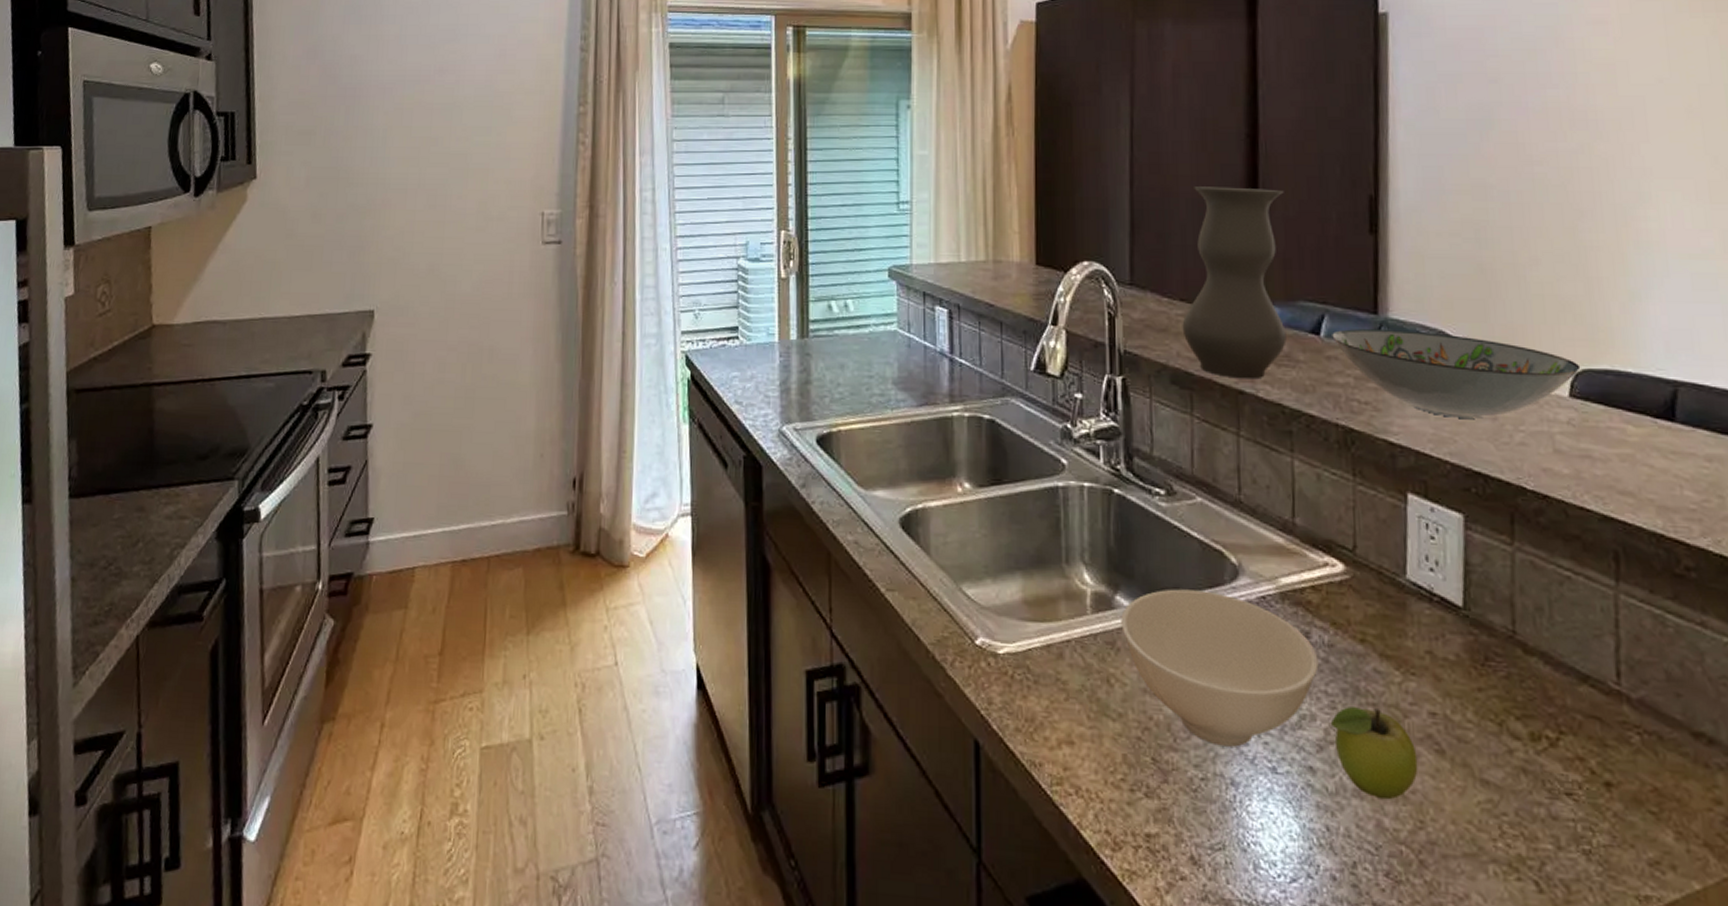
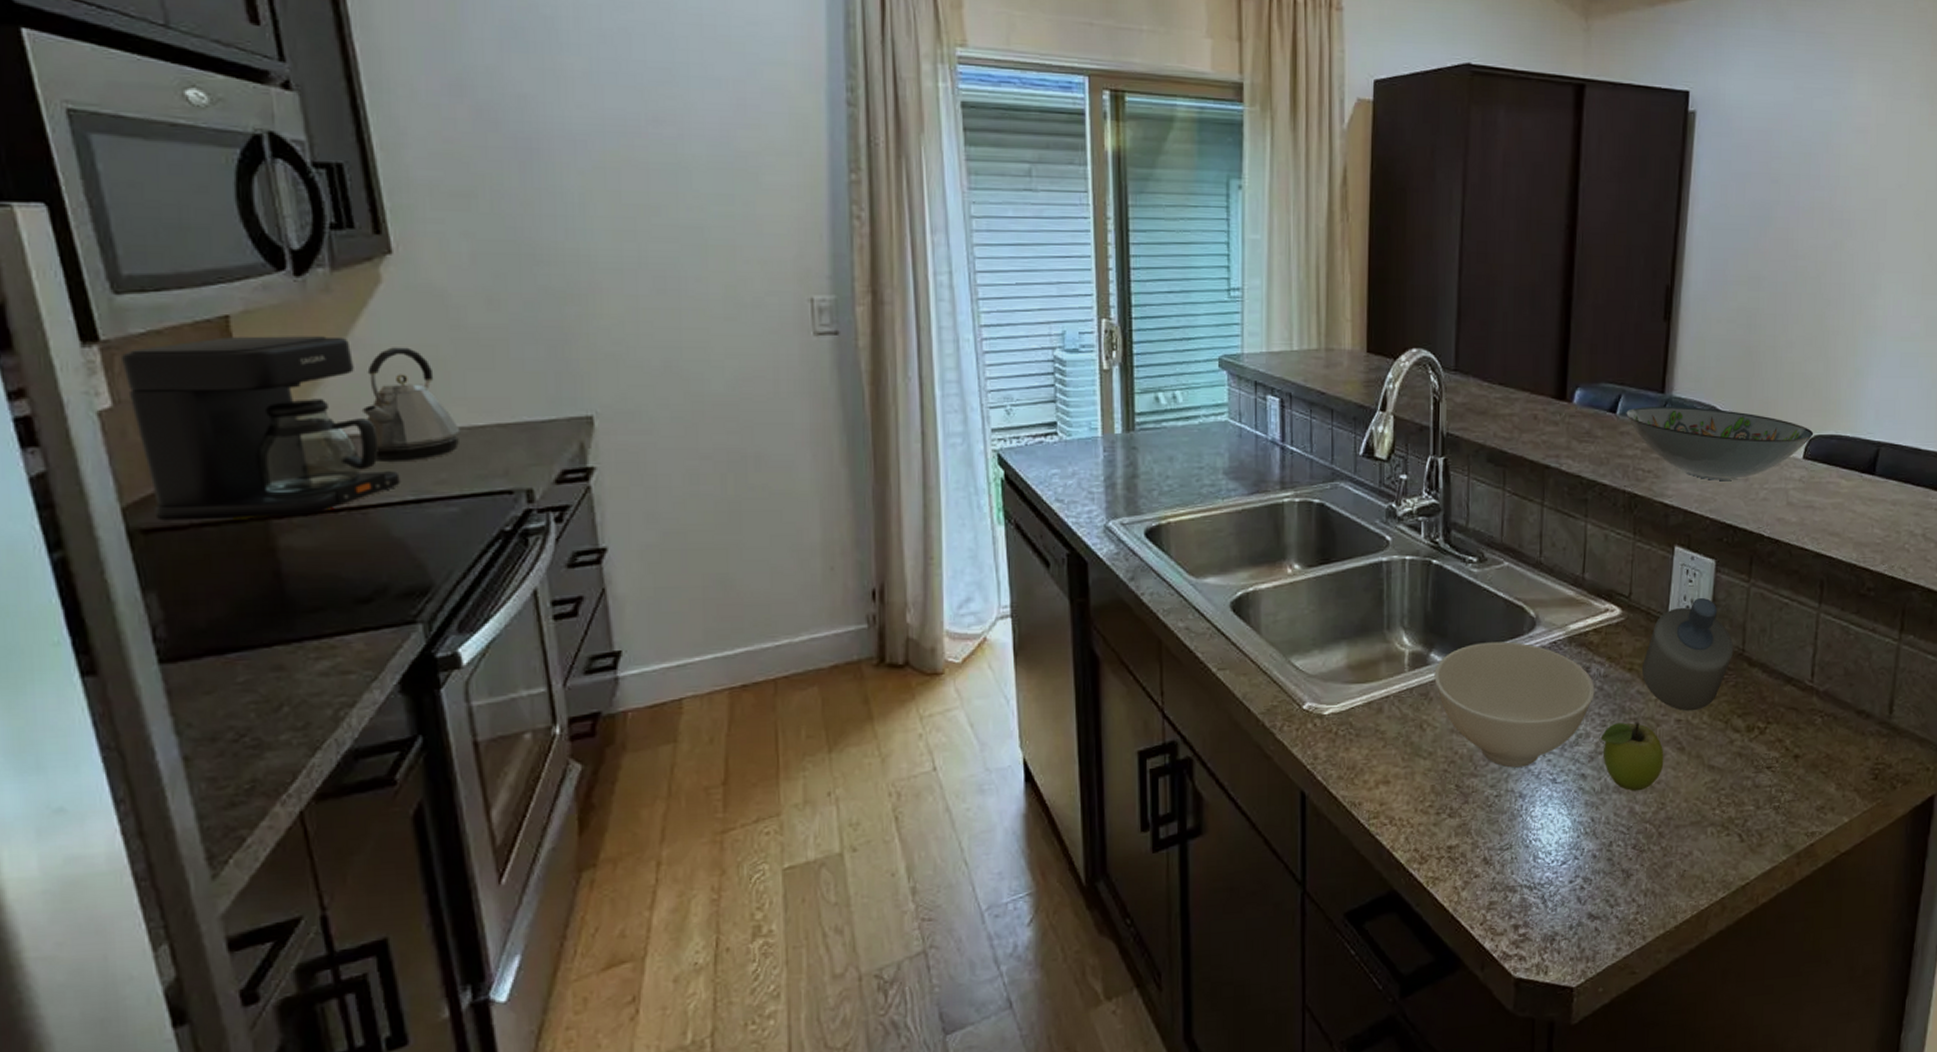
coffee maker: none [84,242,239,385] -> present [122,336,400,521]
kettle: none [221,251,283,345] -> present [361,347,461,463]
vase: present [1182,186,1287,380] -> none [1499,275,1595,455]
soap dispenser: none [1378,559,1501,704] -> present [1642,597,1734,711]

